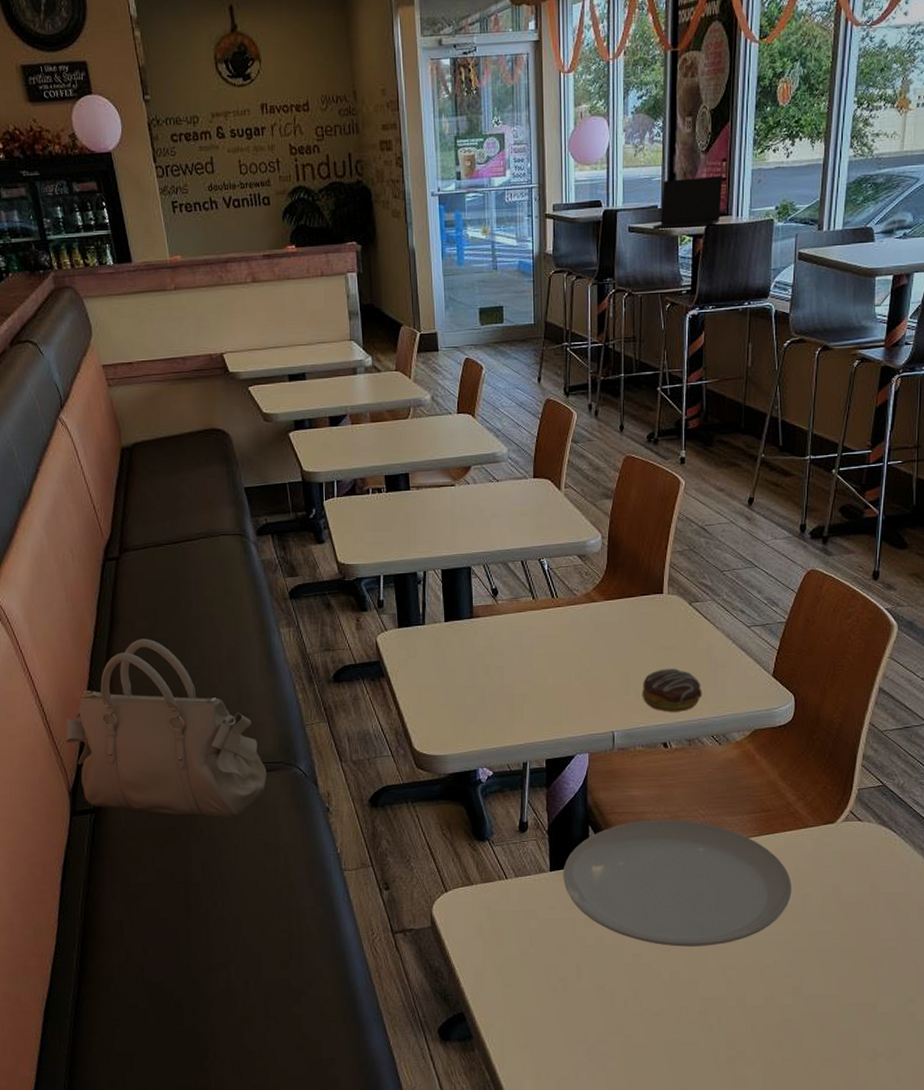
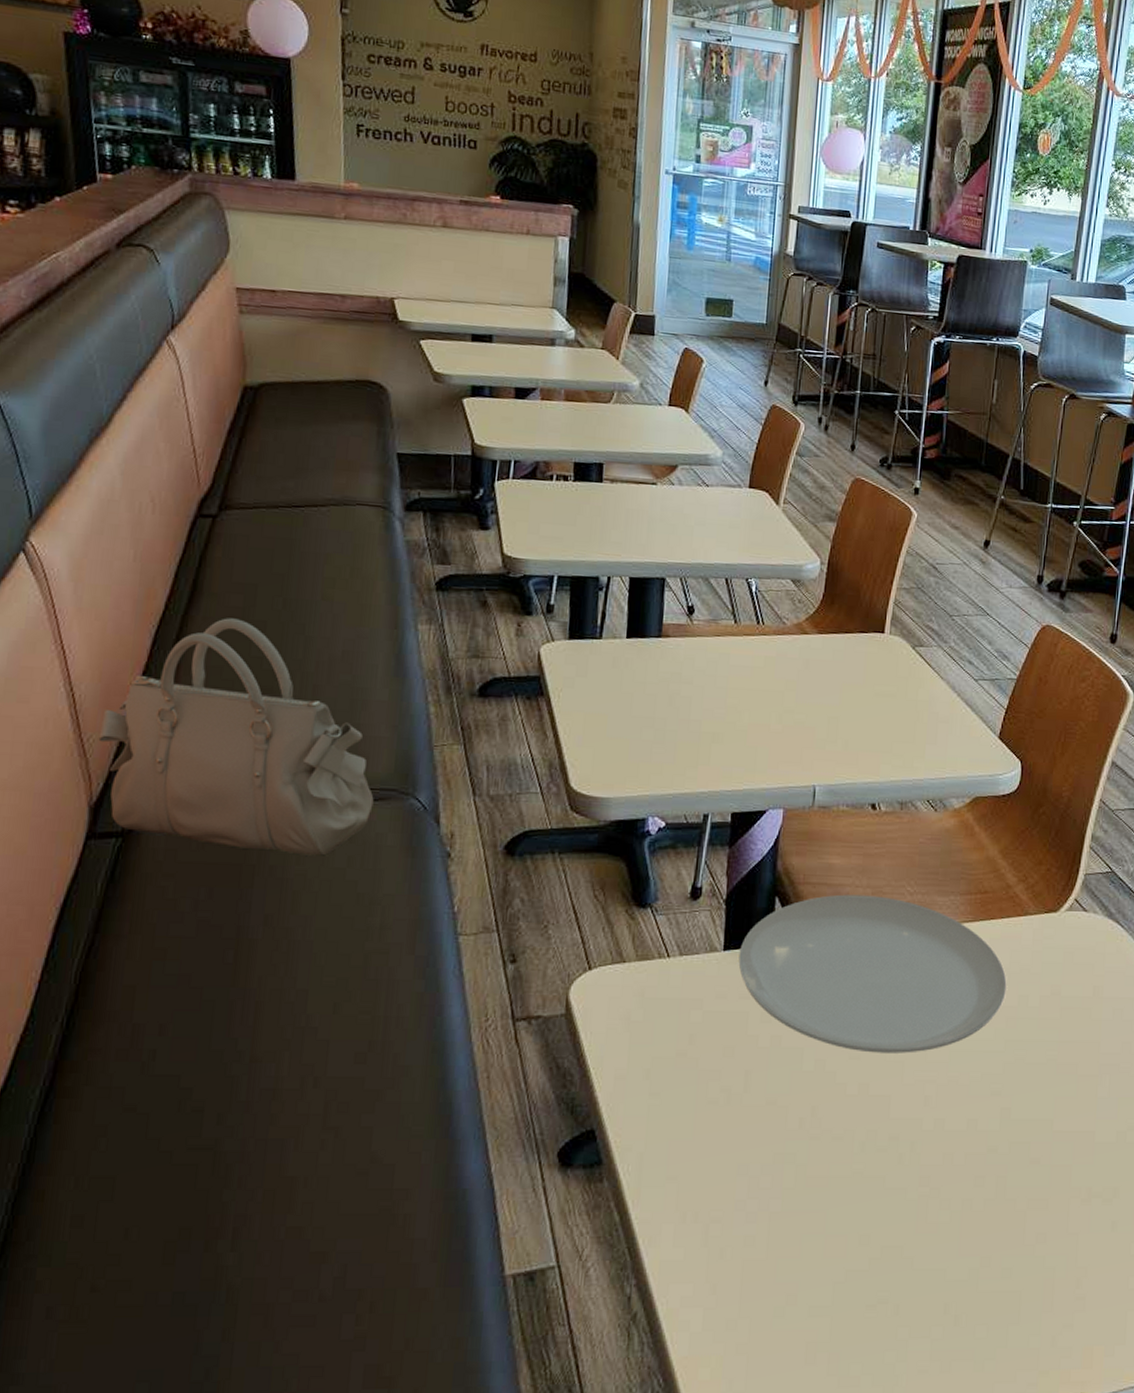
pastry: present [642,668,702,712] -> none [851,718,920,769]
laptop: present [653,175,723,230] -> none [903,204,979,257]

